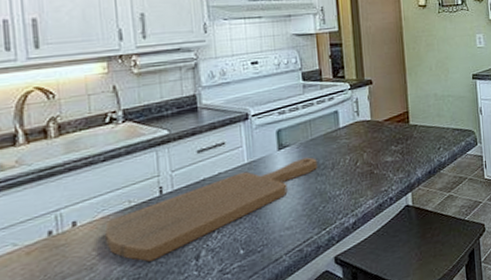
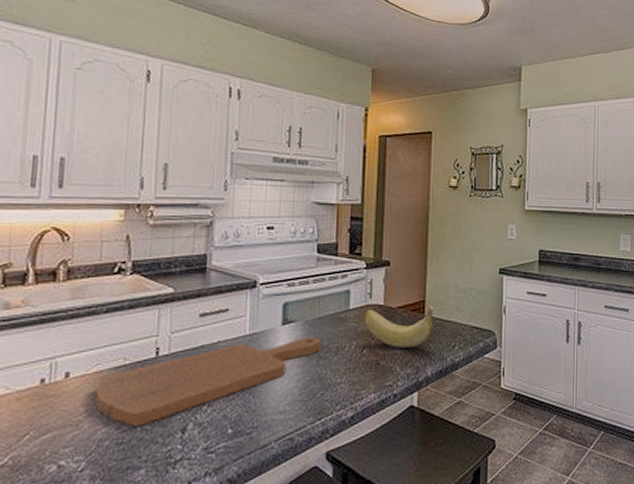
banana: none [354,114,419,157] -> present [365,305,435,348]

